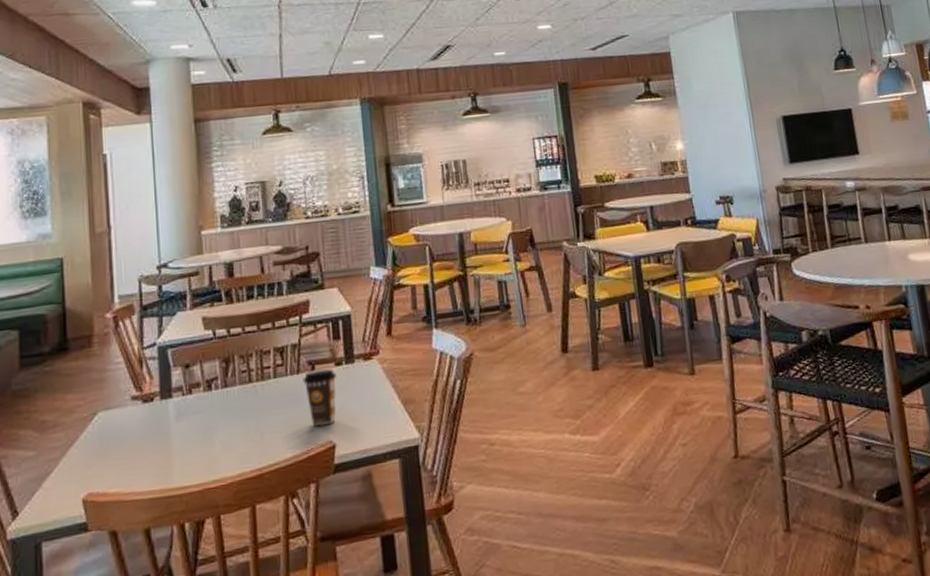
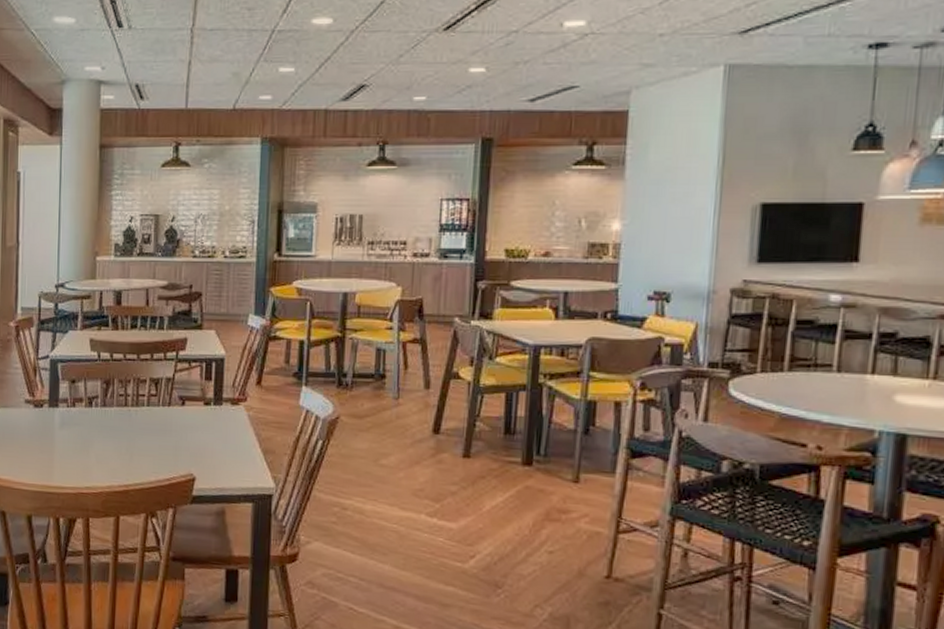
coffee cup: present [303,369,337,426] -> none [173,406,204,458]

